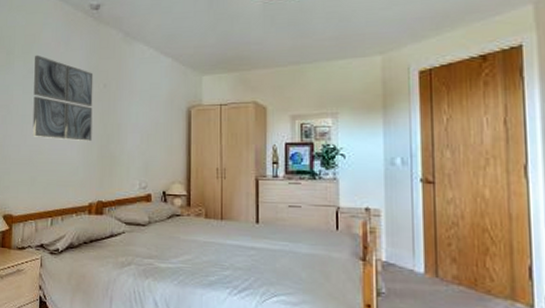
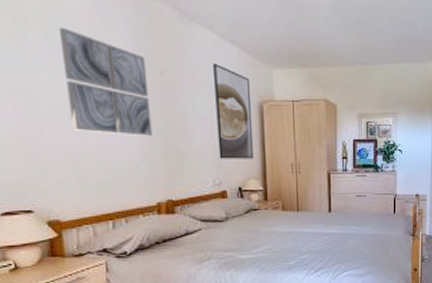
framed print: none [147,73,180,163] -> present [213,62,254,159]

